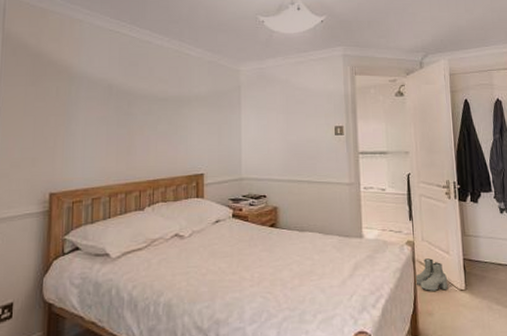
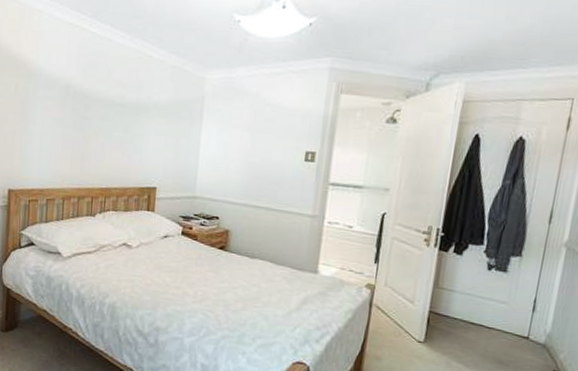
boots: present [414,258,448,291] -> none [366,304,406,339]

